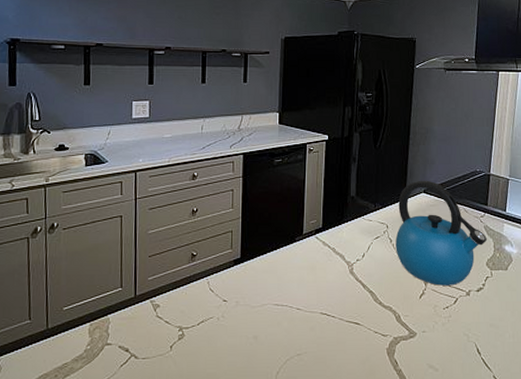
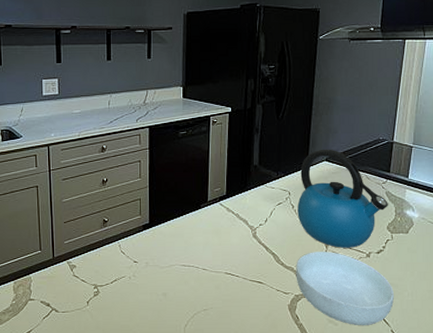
cereal bowl: none [394,289,496,372] -> present [296,252,395,326]

